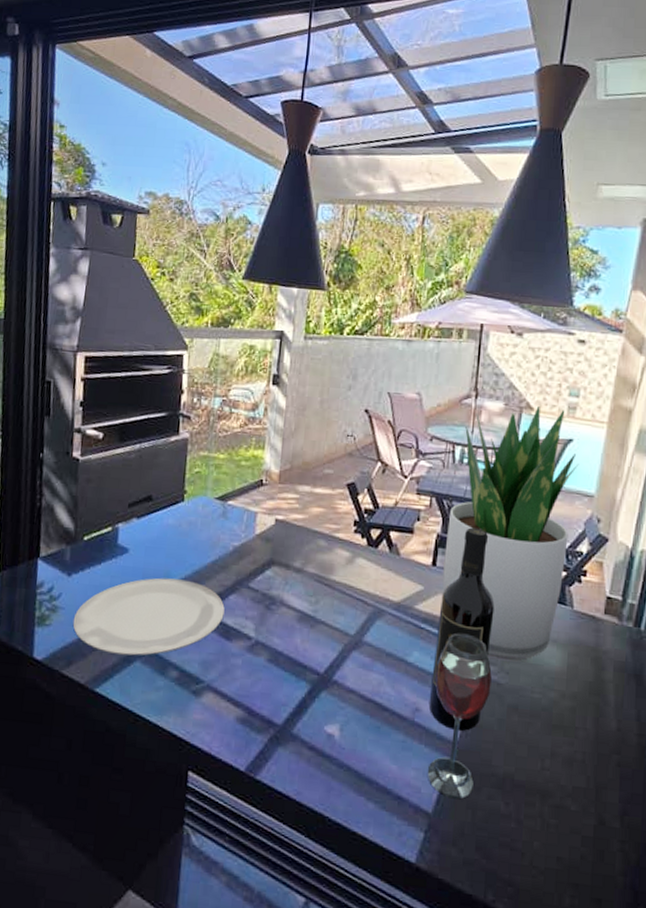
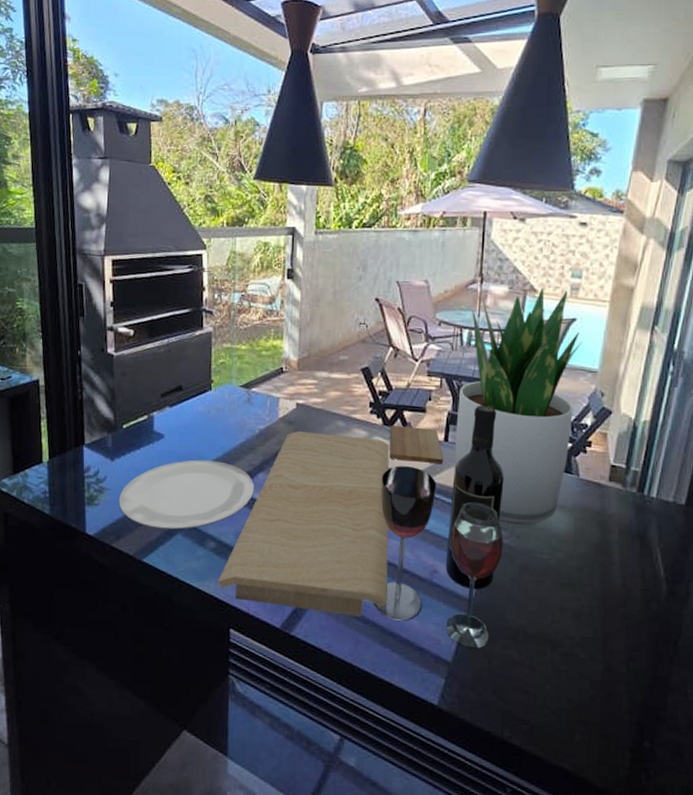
cutting board: none [178,549,374,760] -> present [218,431,390,617]
wineglass: none [349,591,422,766] -> present [374,466,437,621]
cutting board: none [373,545,431,590] -> present [389,424,444,463]

